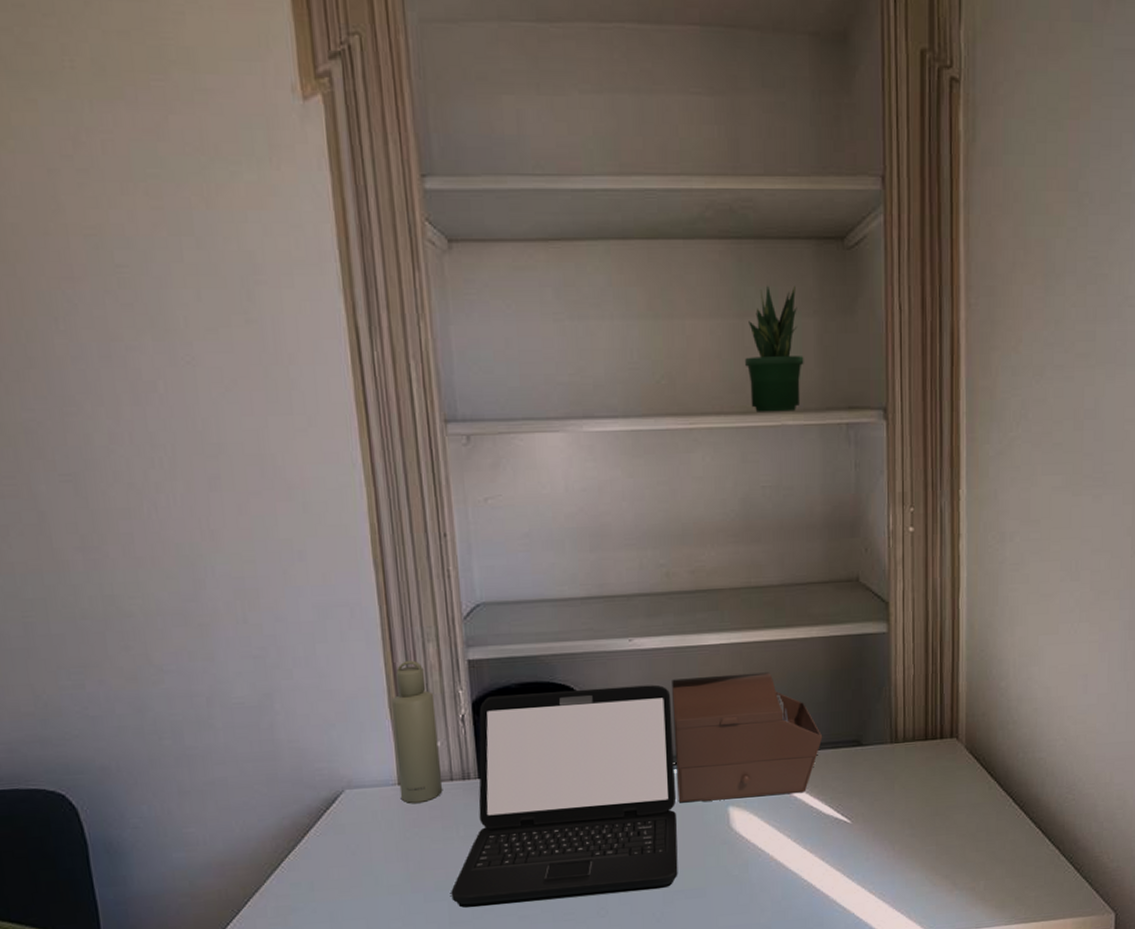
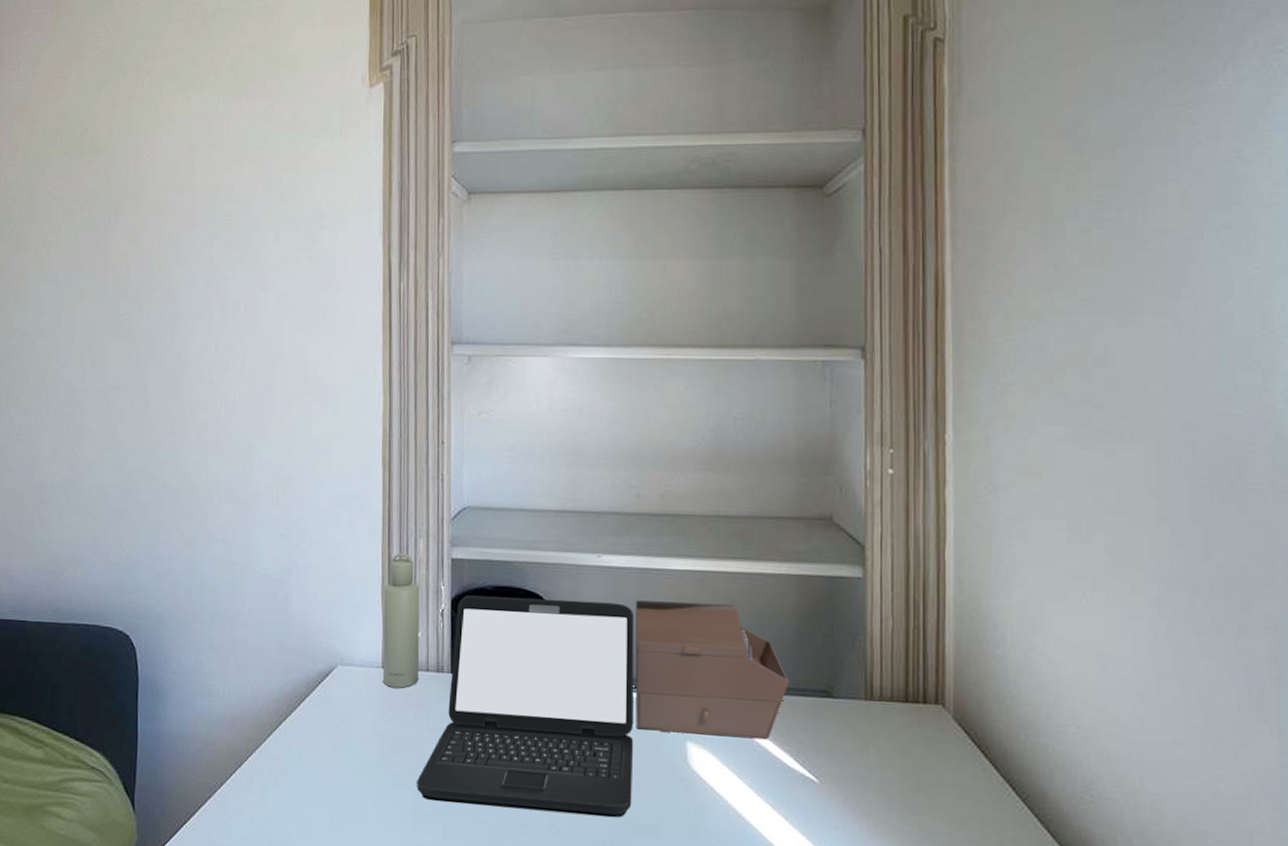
planter: present [745,286,804,412] -> none [722,230,780,347]

